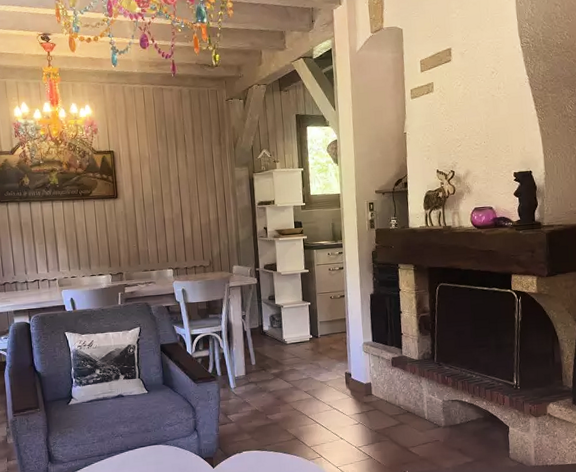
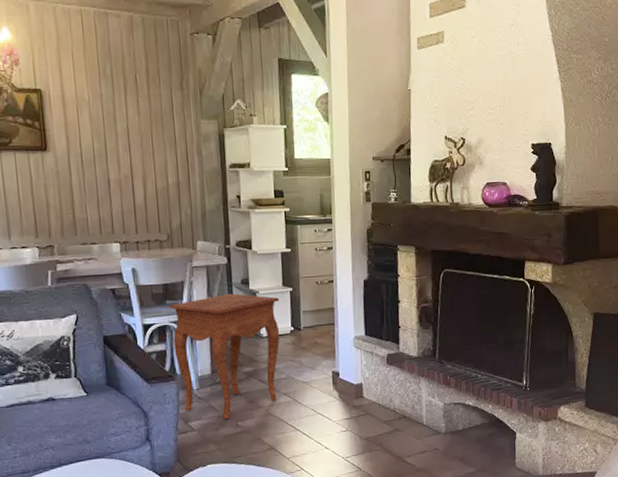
side table: none [211,308,301,414] -> present [169,293,280,420]

